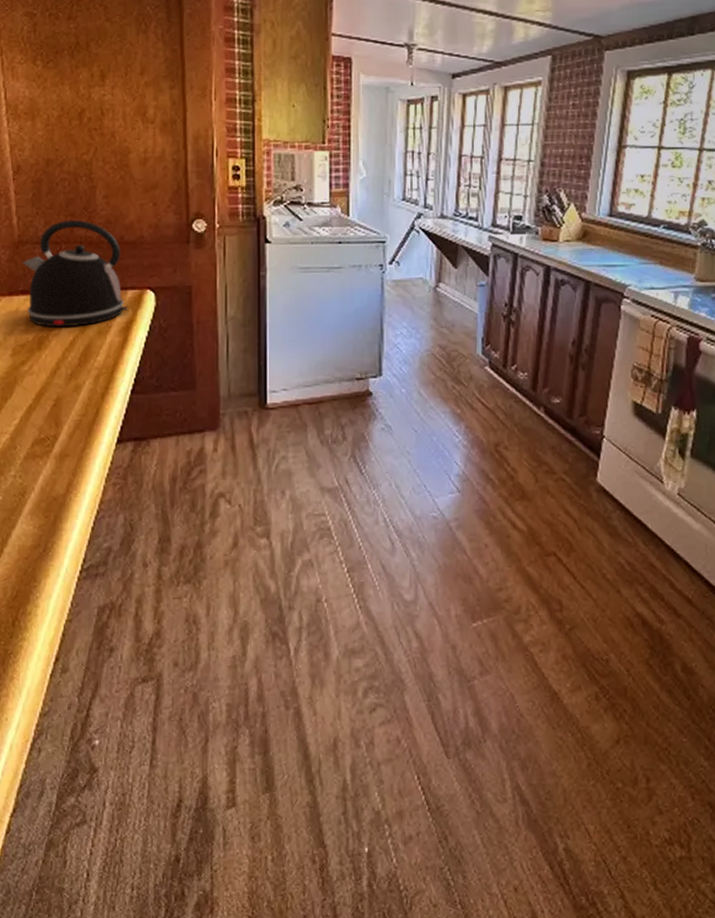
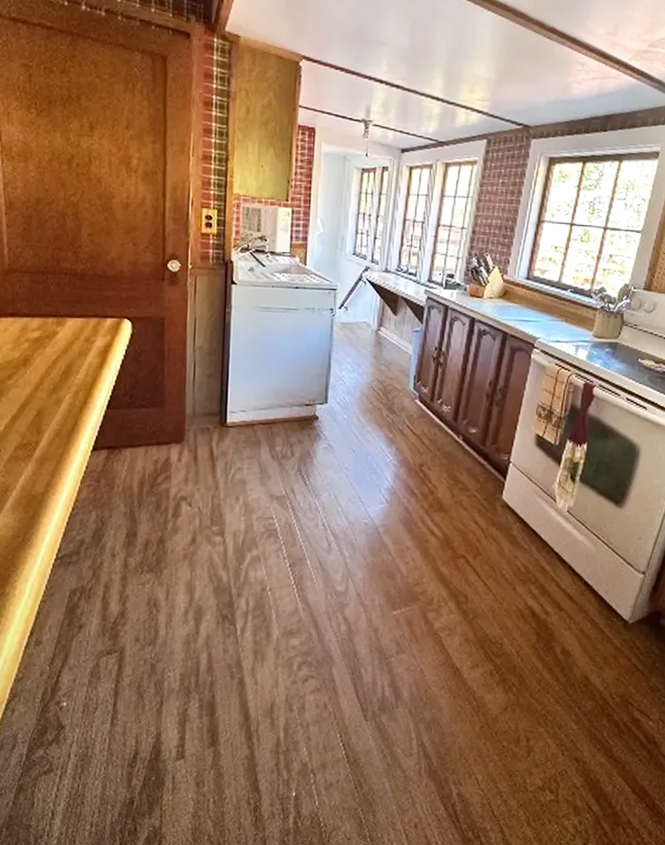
kettle: present [22,220,129,327] -> none [11,254,108,348]

